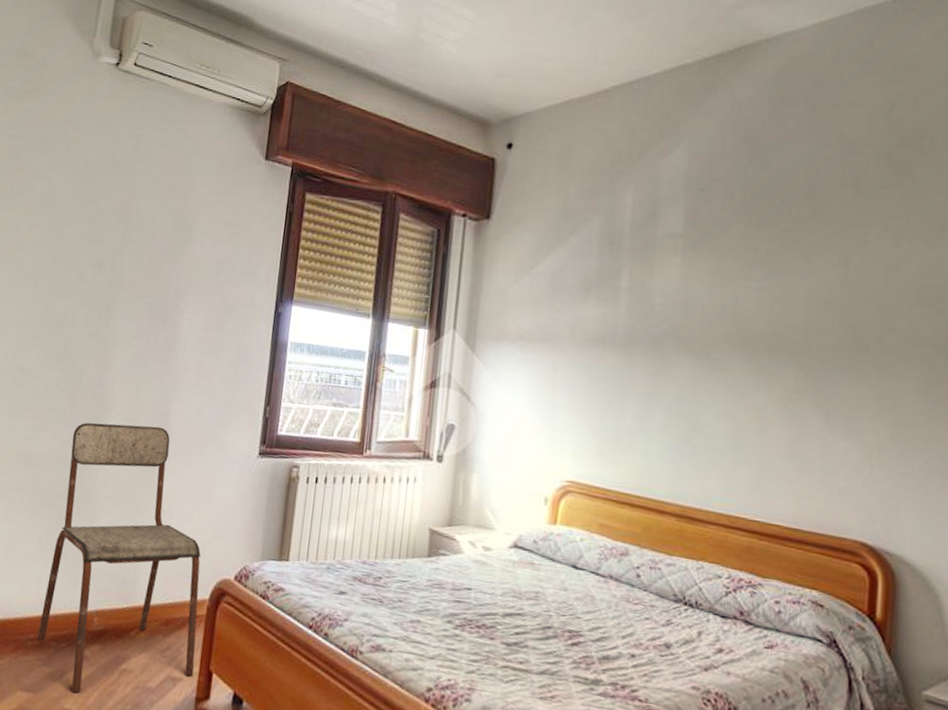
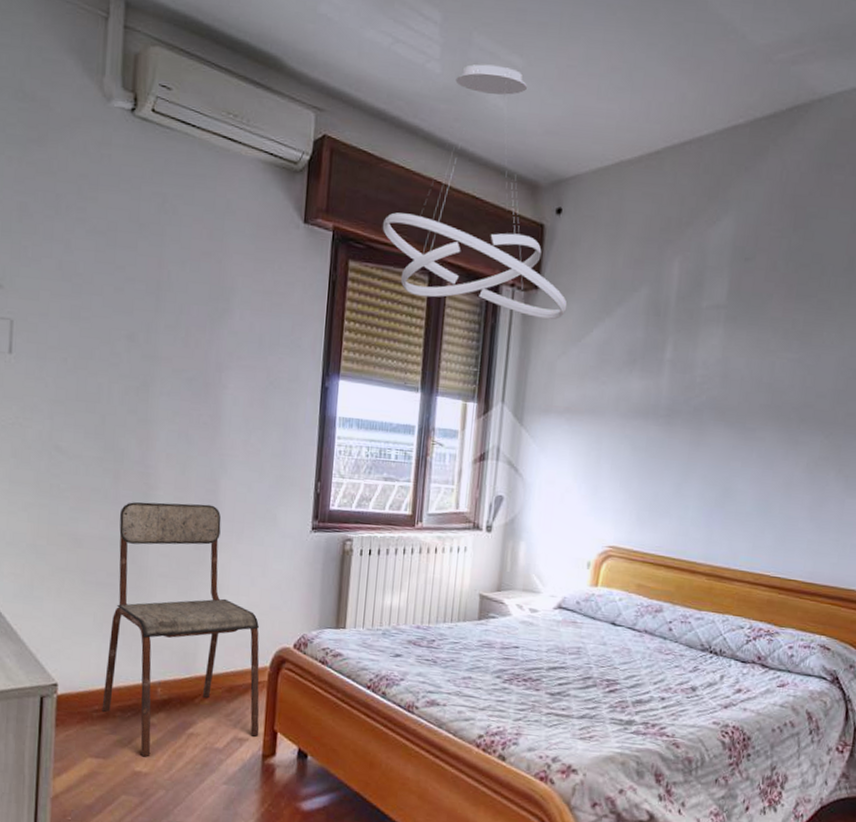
ceiling light fixture: none [338,17,519,249] -> present [382,64,568,320]

